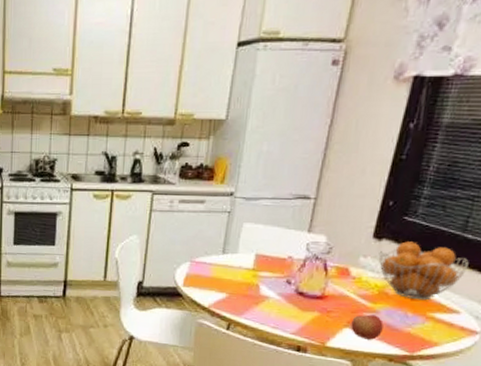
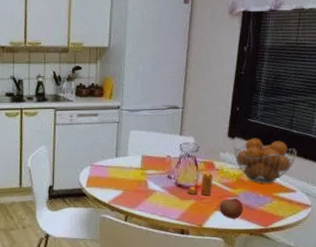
pepper shaker: none [310,280,347,308] -> present [187,173,213,195]

